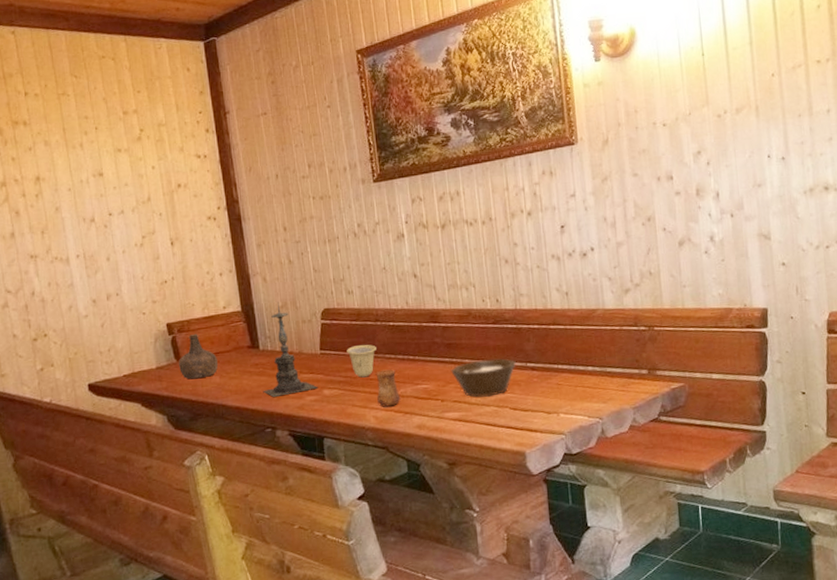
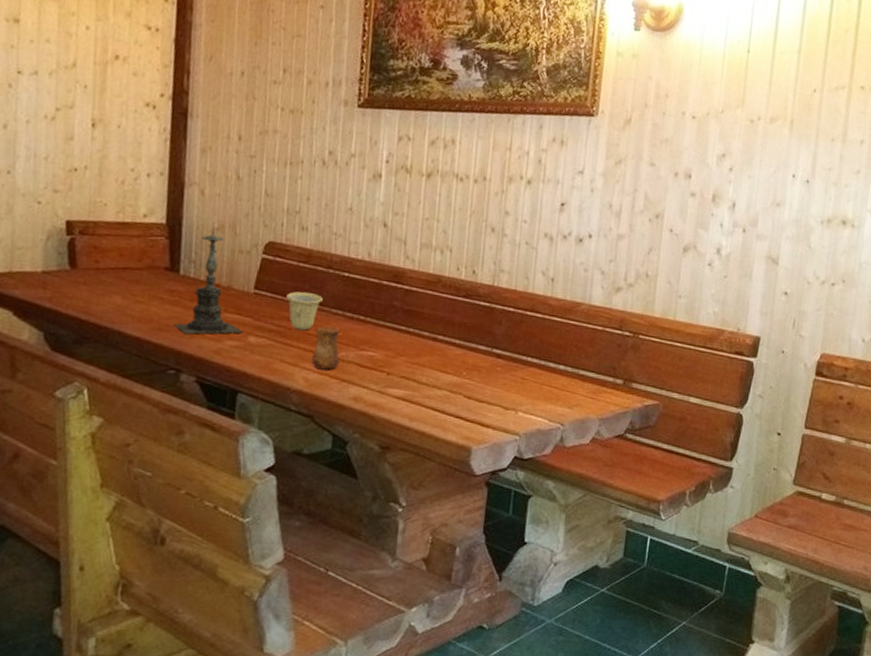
bottle: present [179,333,218,380] -> none [72,239,124,295]
bowl: present [451,358,516,398] -> none [405,335,481,379]

